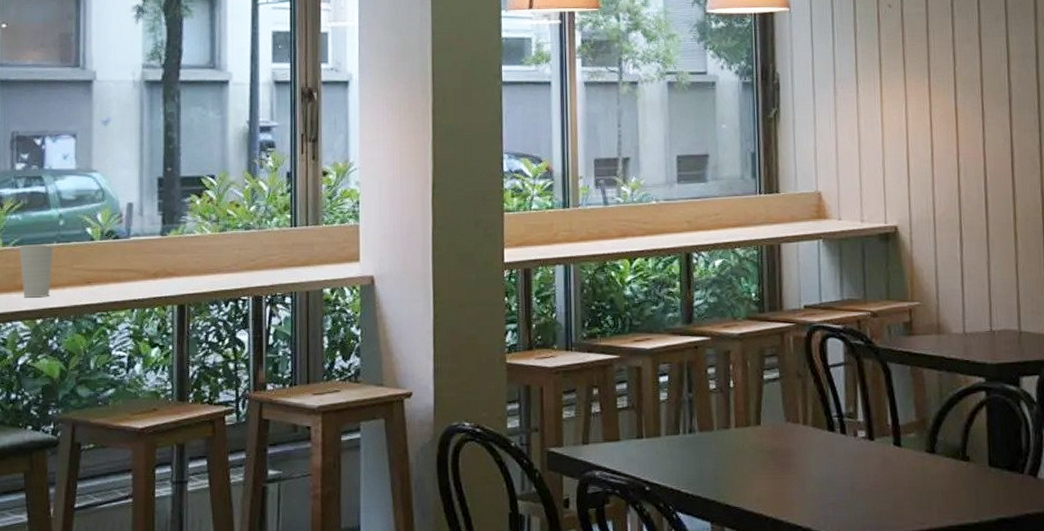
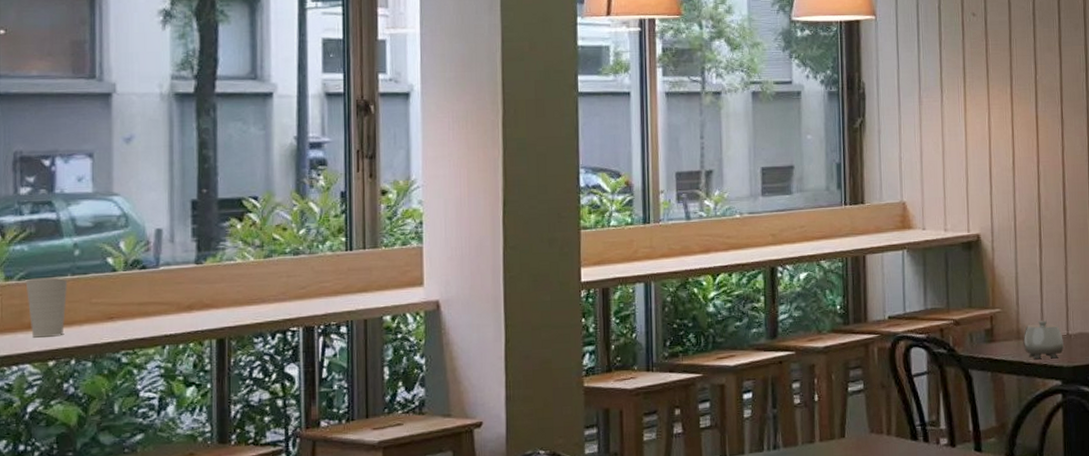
sugar bowl: none [943,315,987,355] -> present [1023,320,1064,360]

